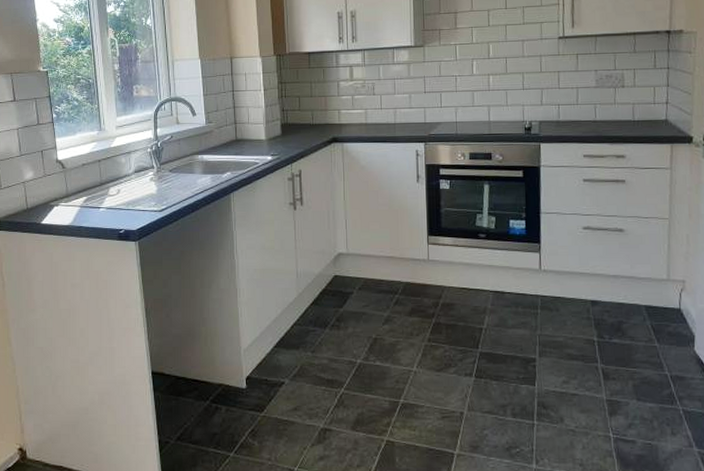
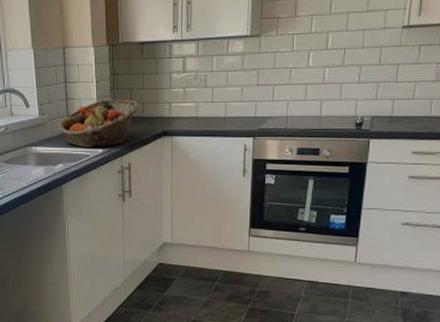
fruit basket: none [225,106,307,155] -> present [58,99,139,147]

